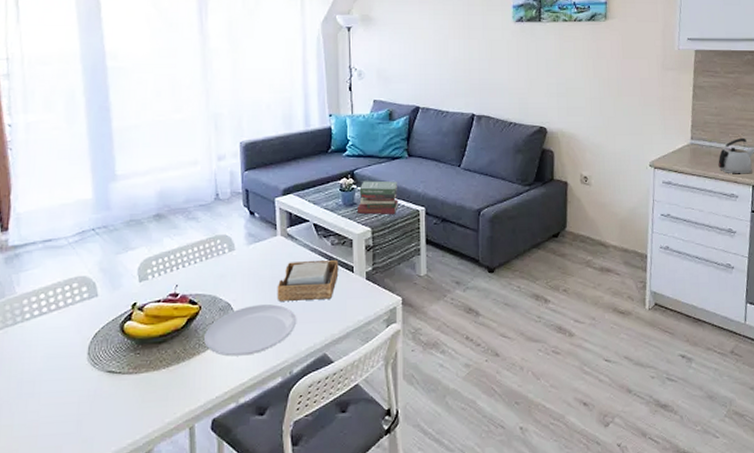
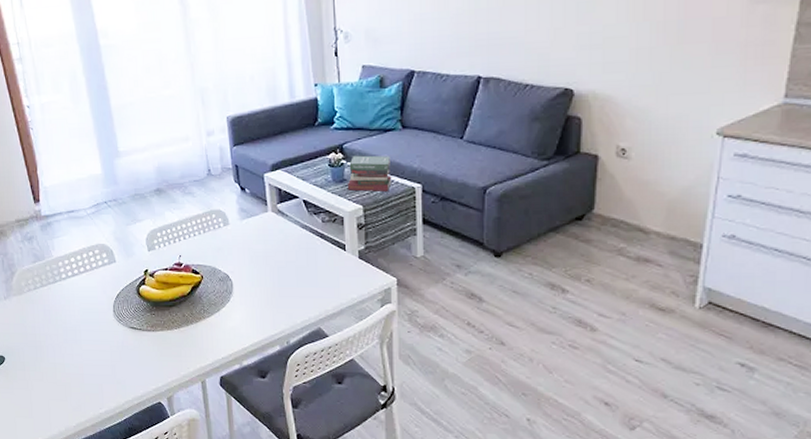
plate: present [204,304,297,357] -> none [208,278,292,324]
napkin holder: present [277,260,339,301] -> none [270,238,331,276]

